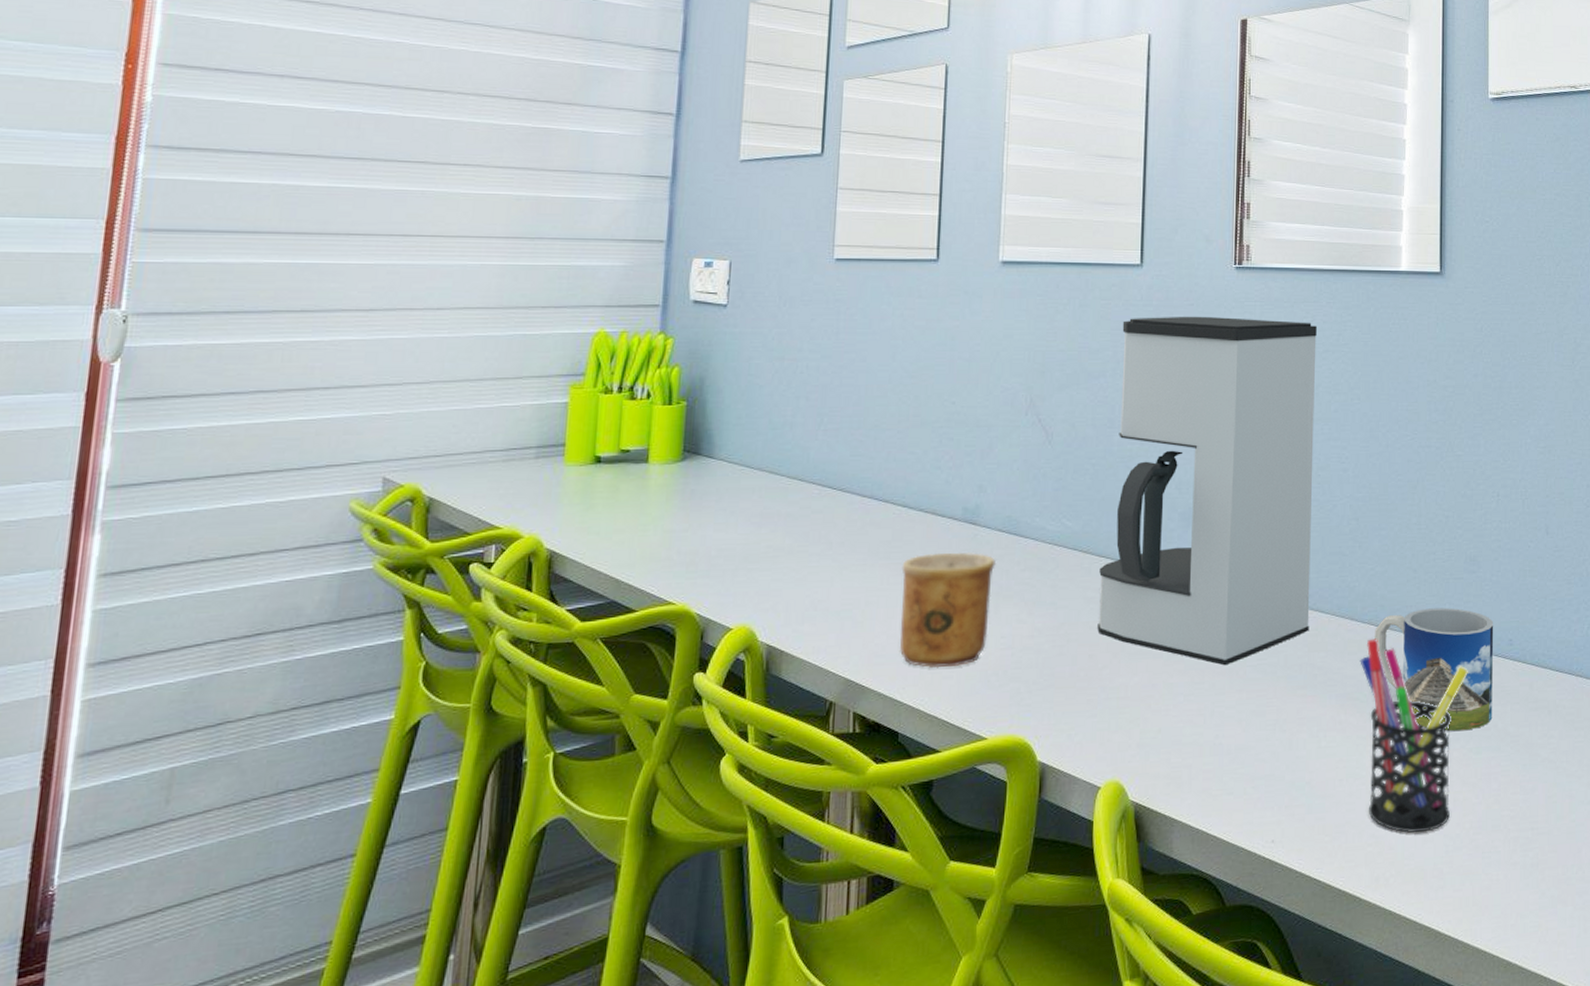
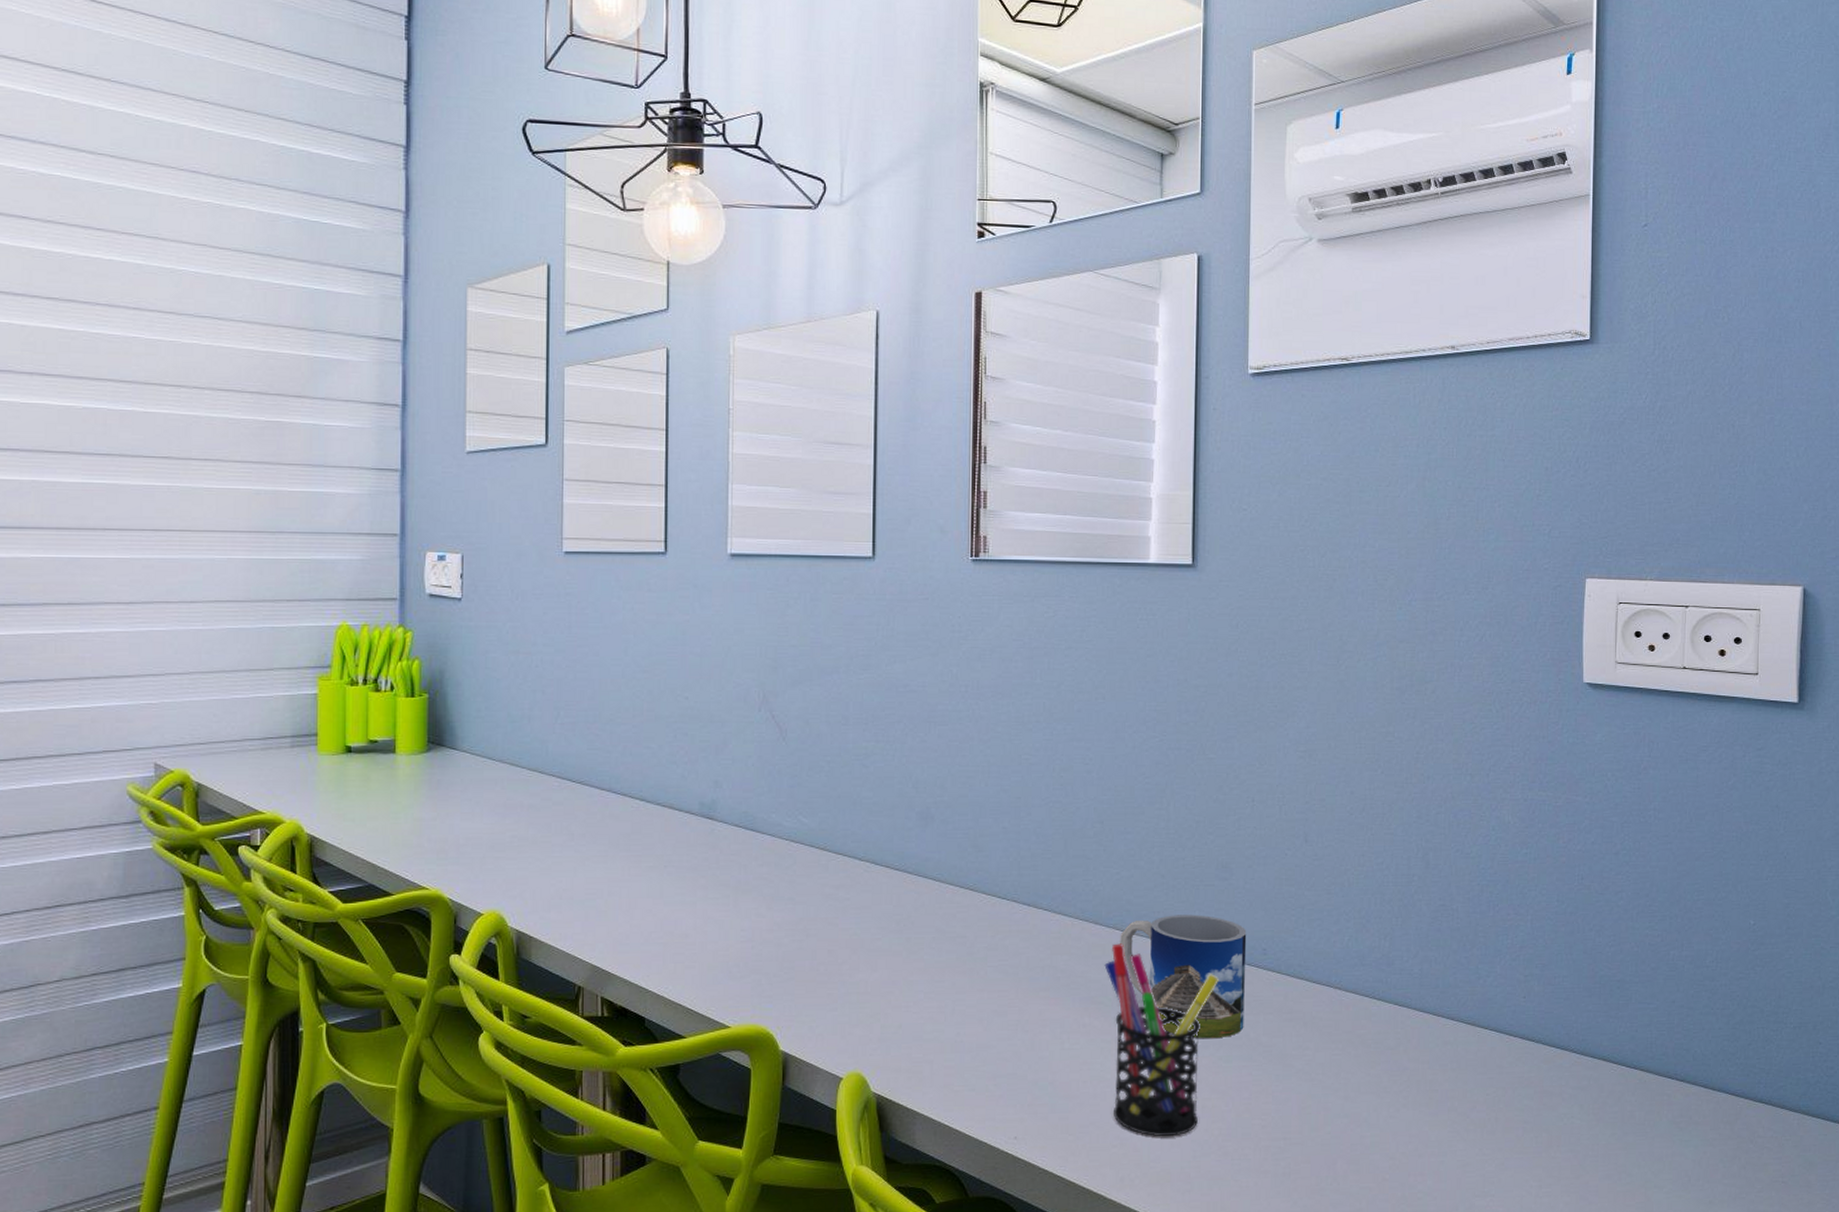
cup: present [900,552,997,668] -> none [642,846,735,958]
coffee maker: present [1097,316,1317,666] -> none [836,610,1059,965]

